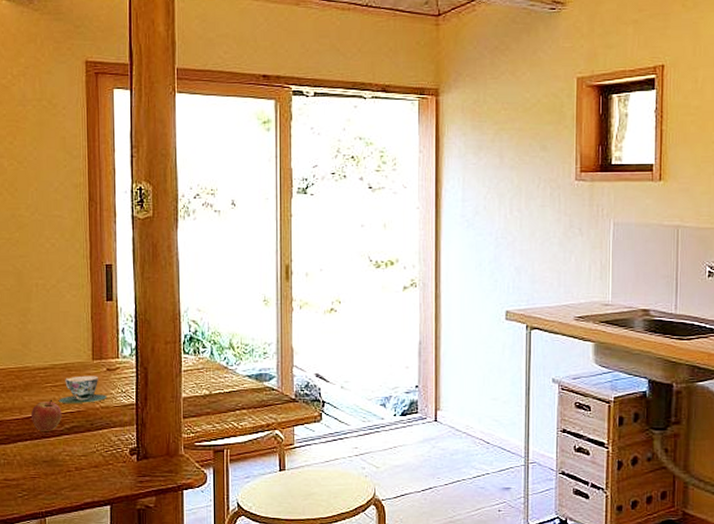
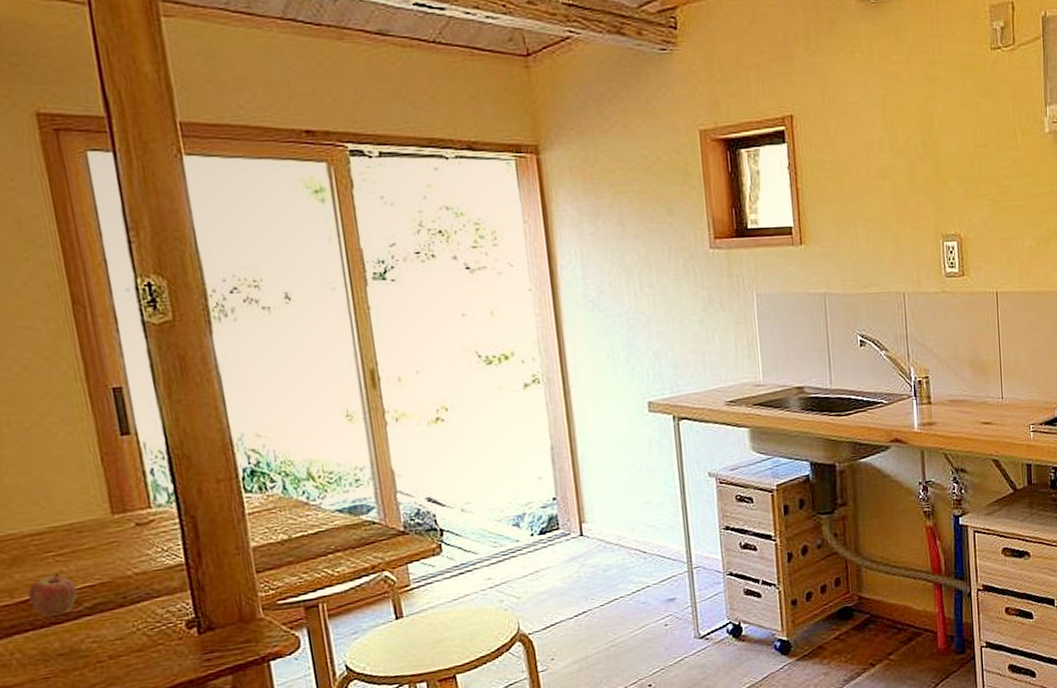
teacup: present [58,375,107,403] -> none [68,534,142,576]

